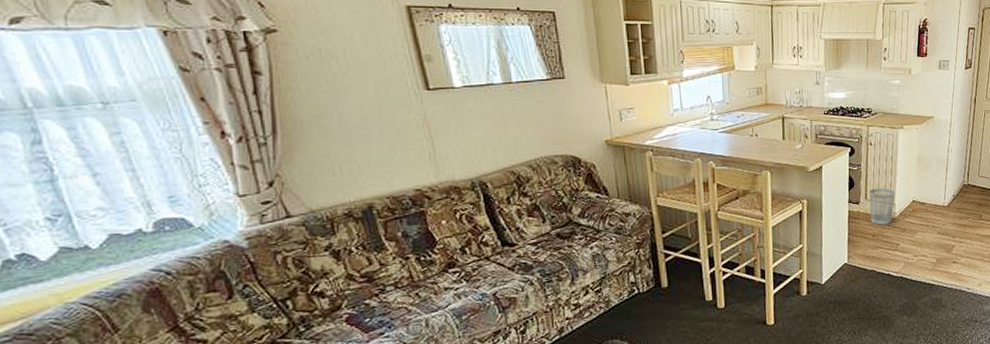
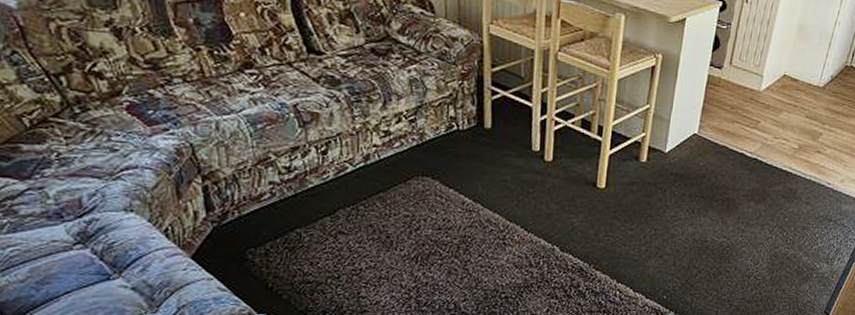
wastebasket: present [869,188,895,225] -> none [732,54,765,98]

